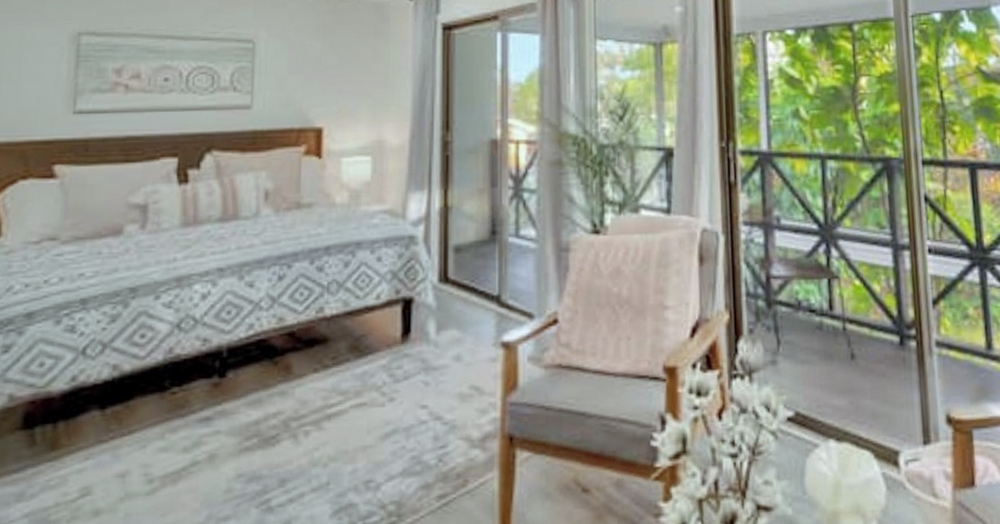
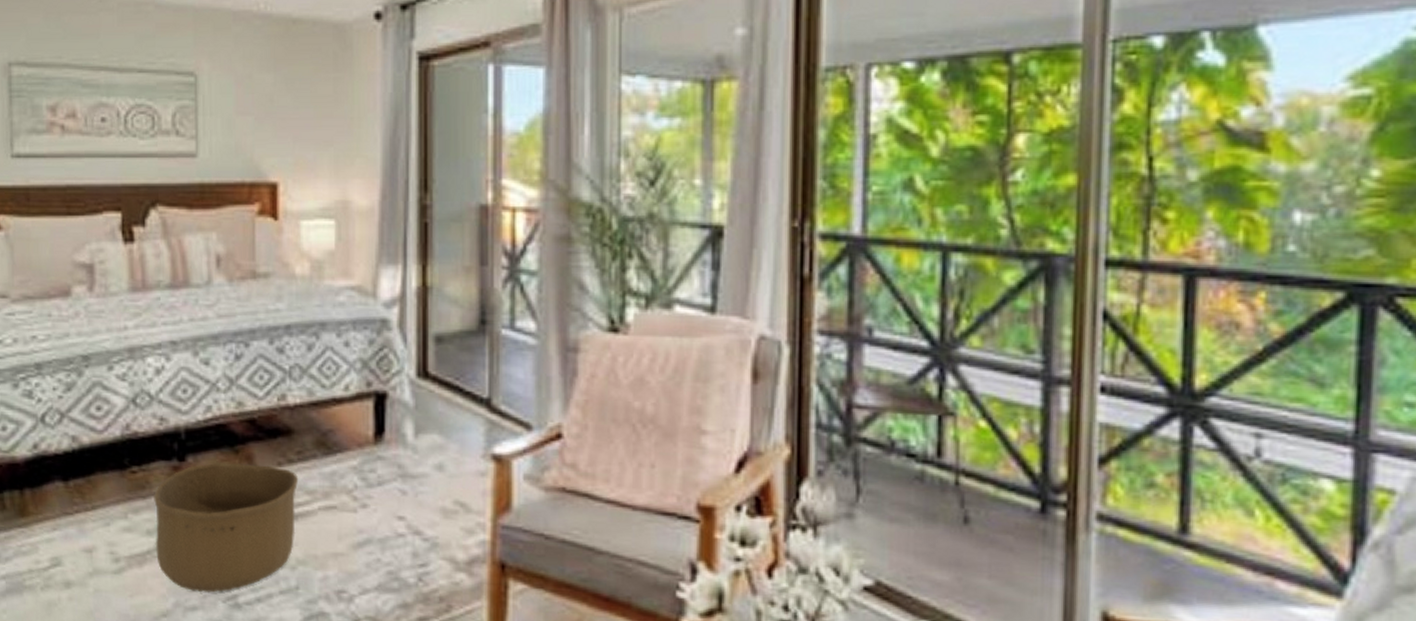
basket: none [191,373,333,501] -> present [154,463,299,593]

